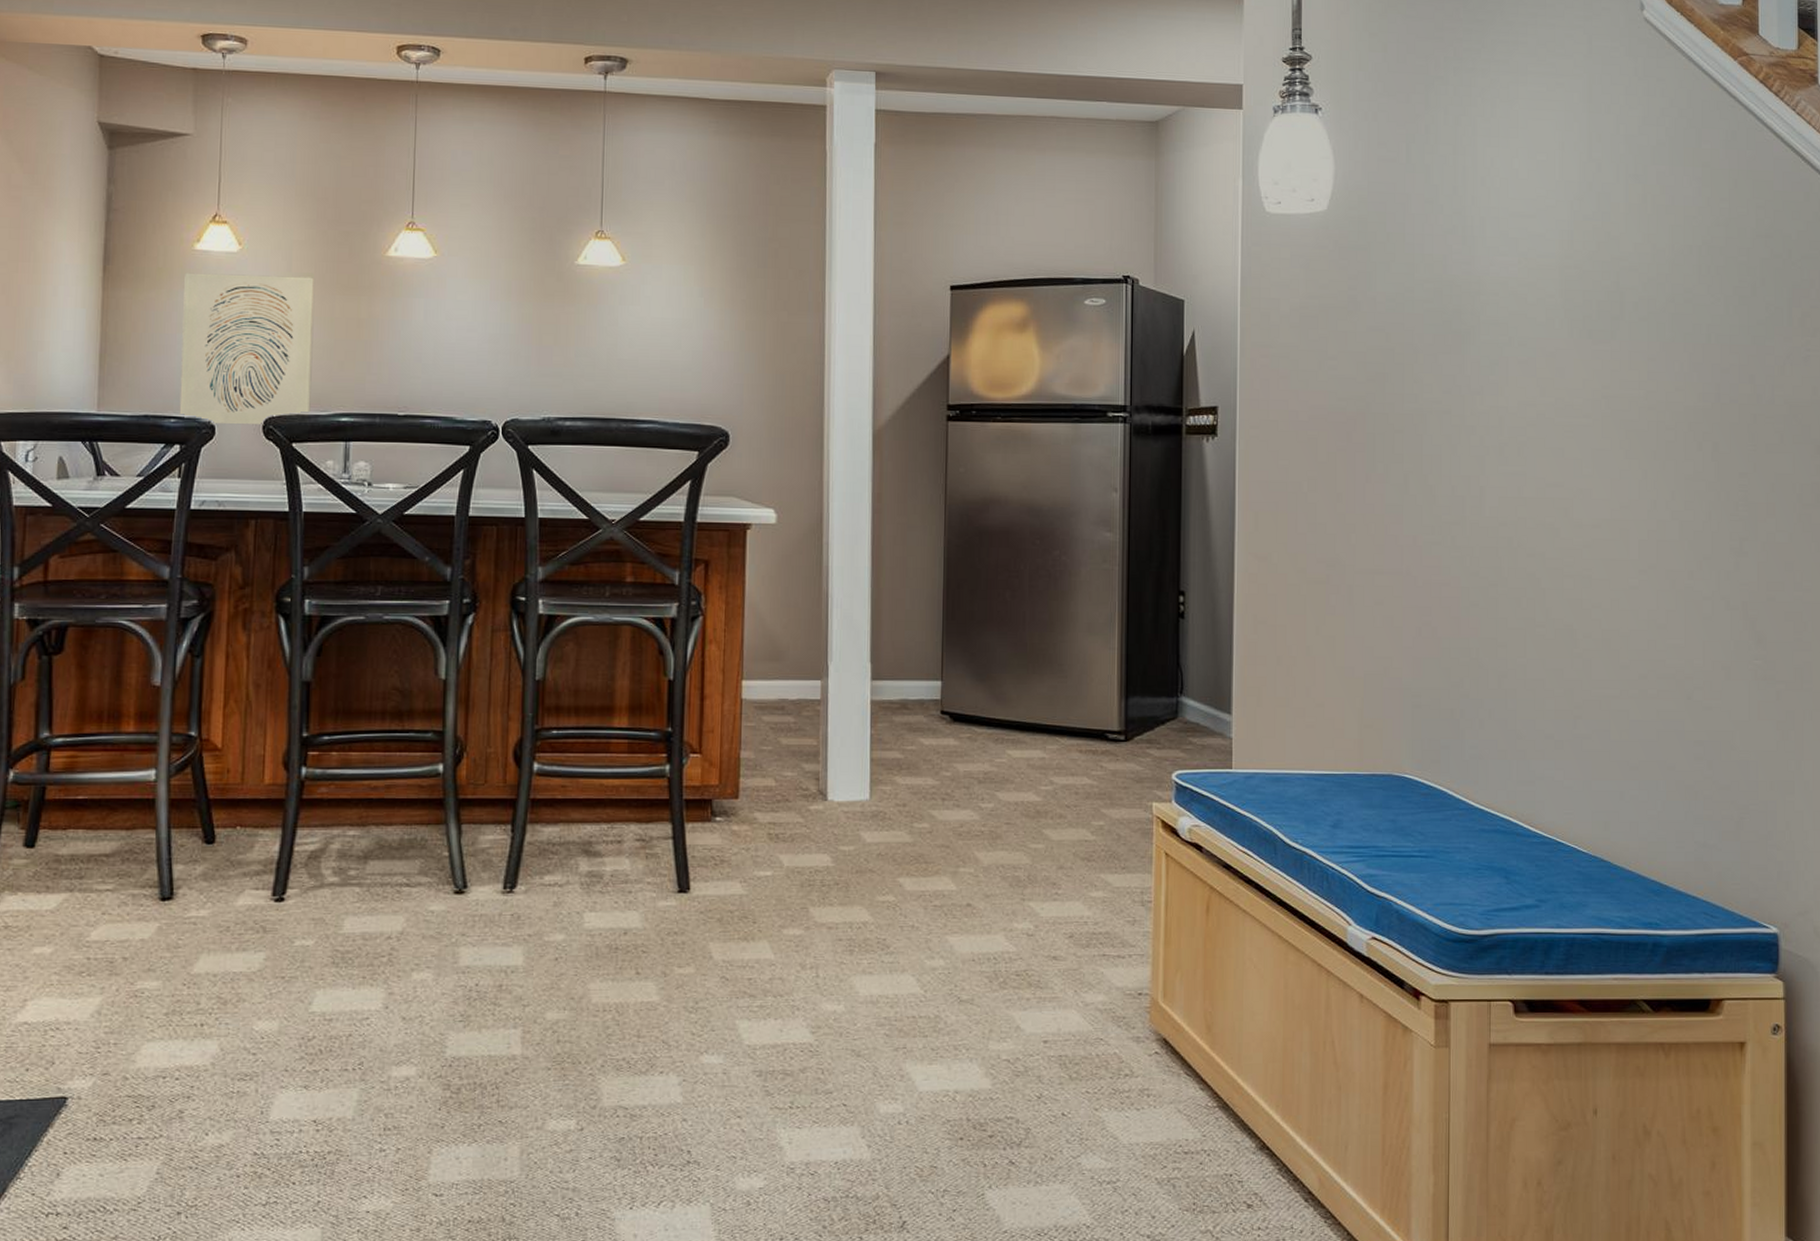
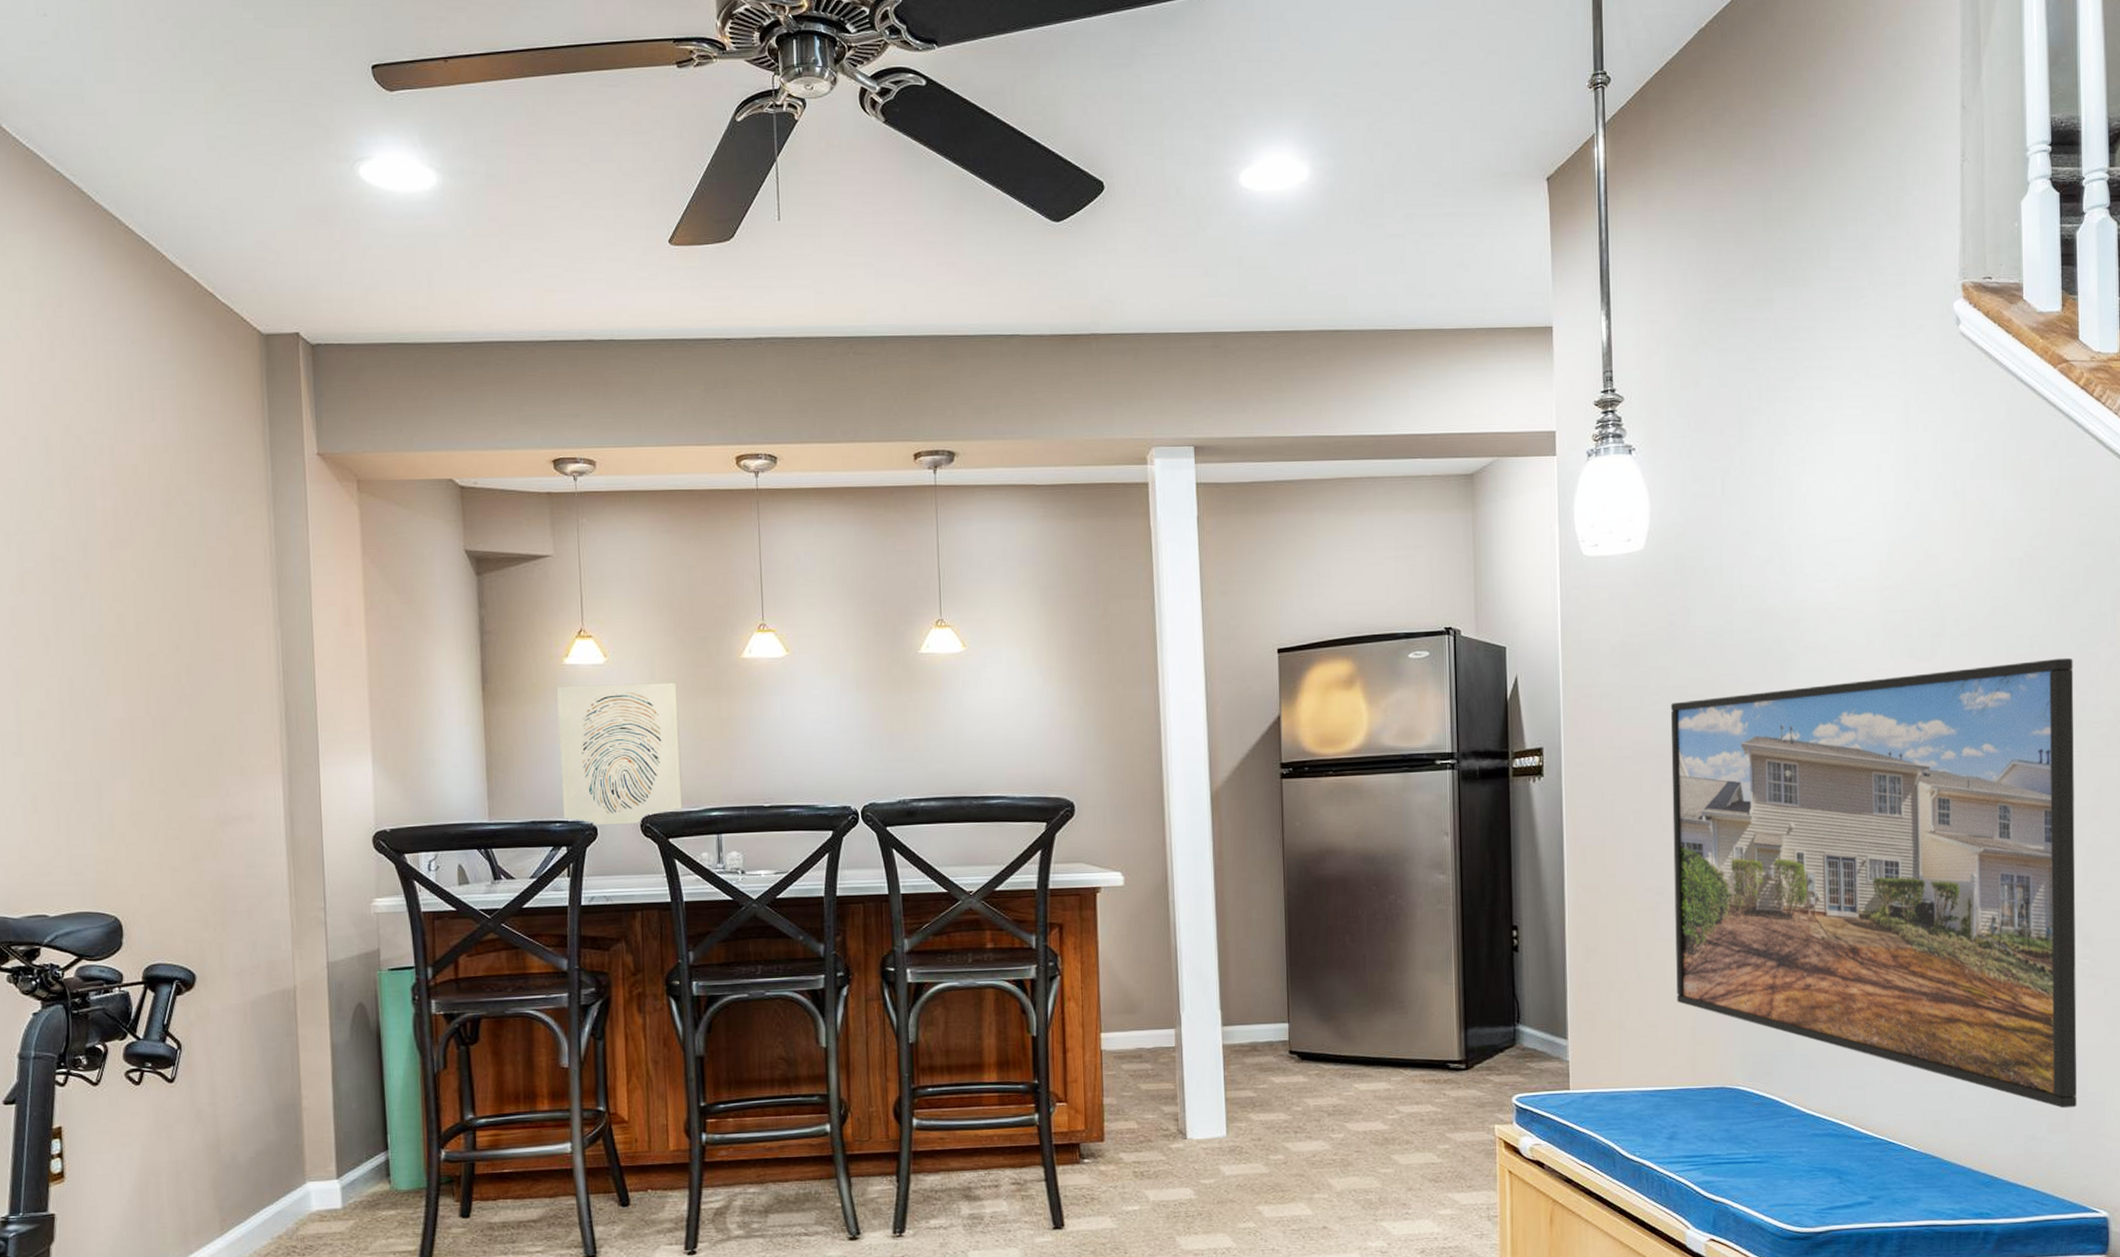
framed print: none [1346,349,1750,816] -> present [1670,657,2077,1109]

